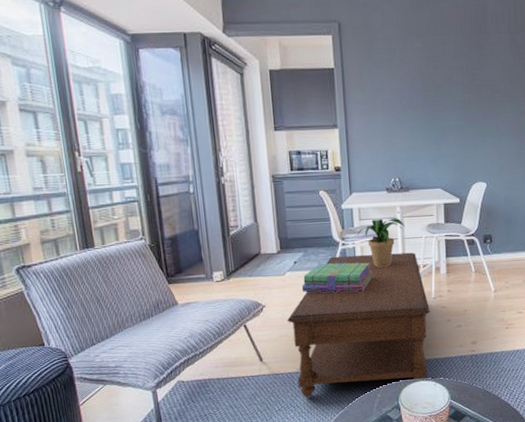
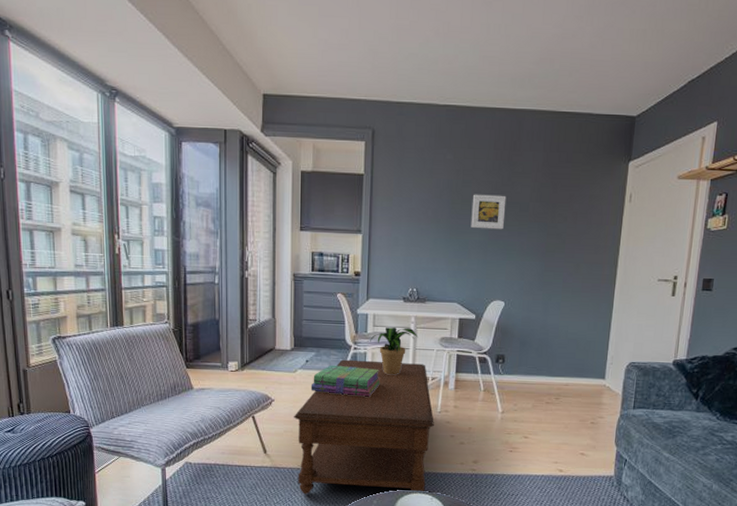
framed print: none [445,78,479,114] -> present [471,194,507,230]

